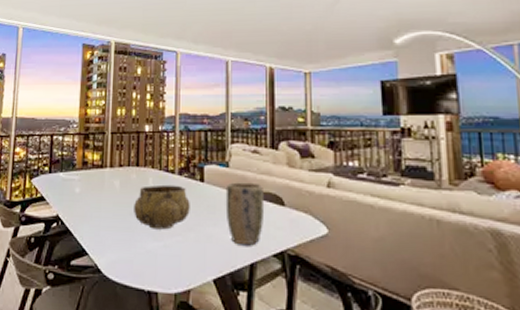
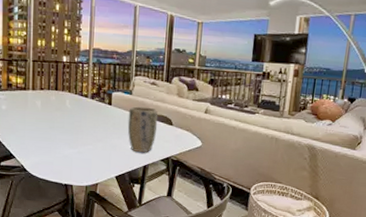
decorative bowl: present [134,184,190,230] -> none [53,106,100,140]

